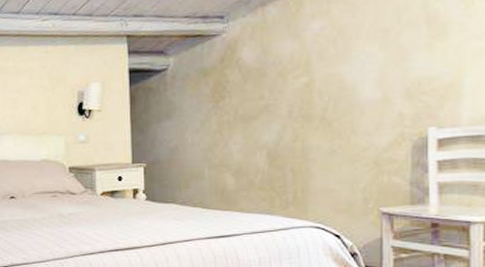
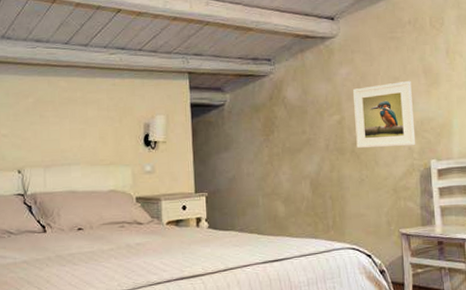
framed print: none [327,32,409,115] -> present [353,80,416,149]

